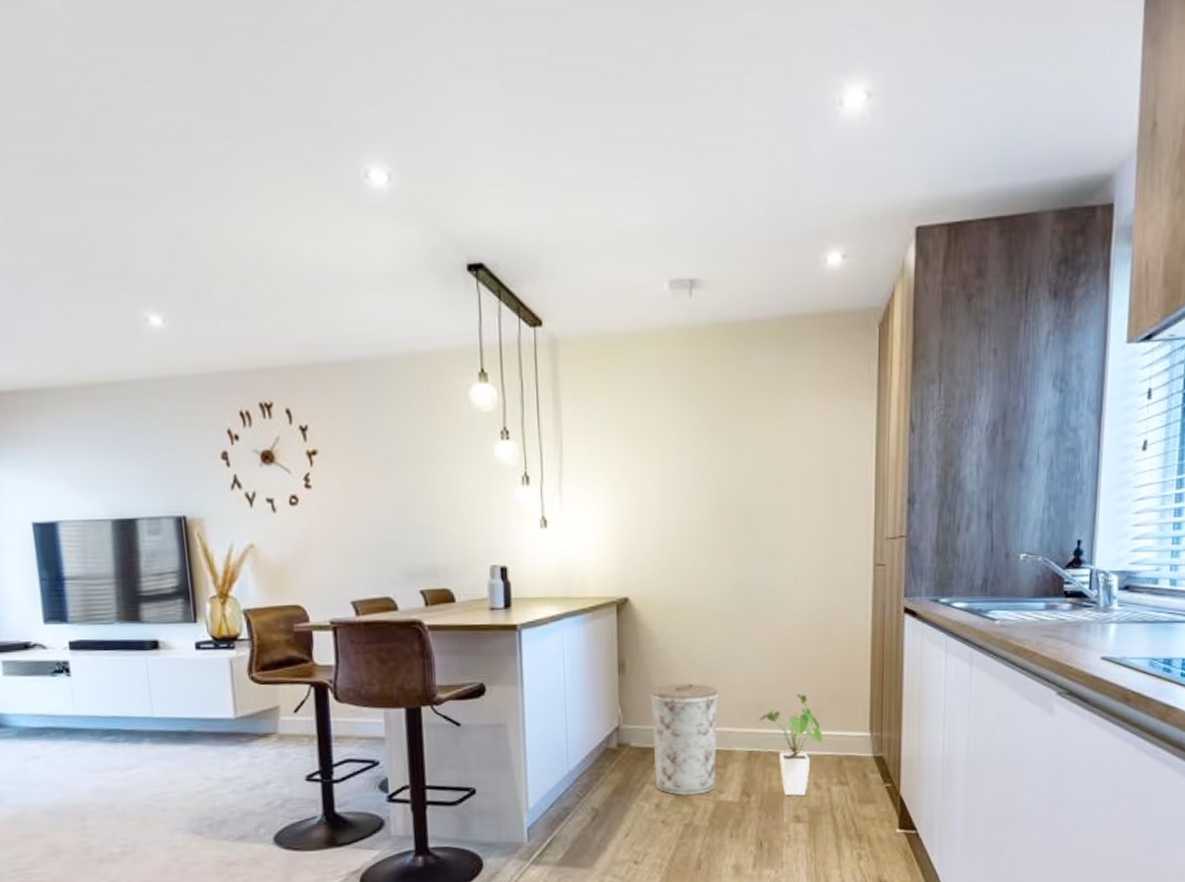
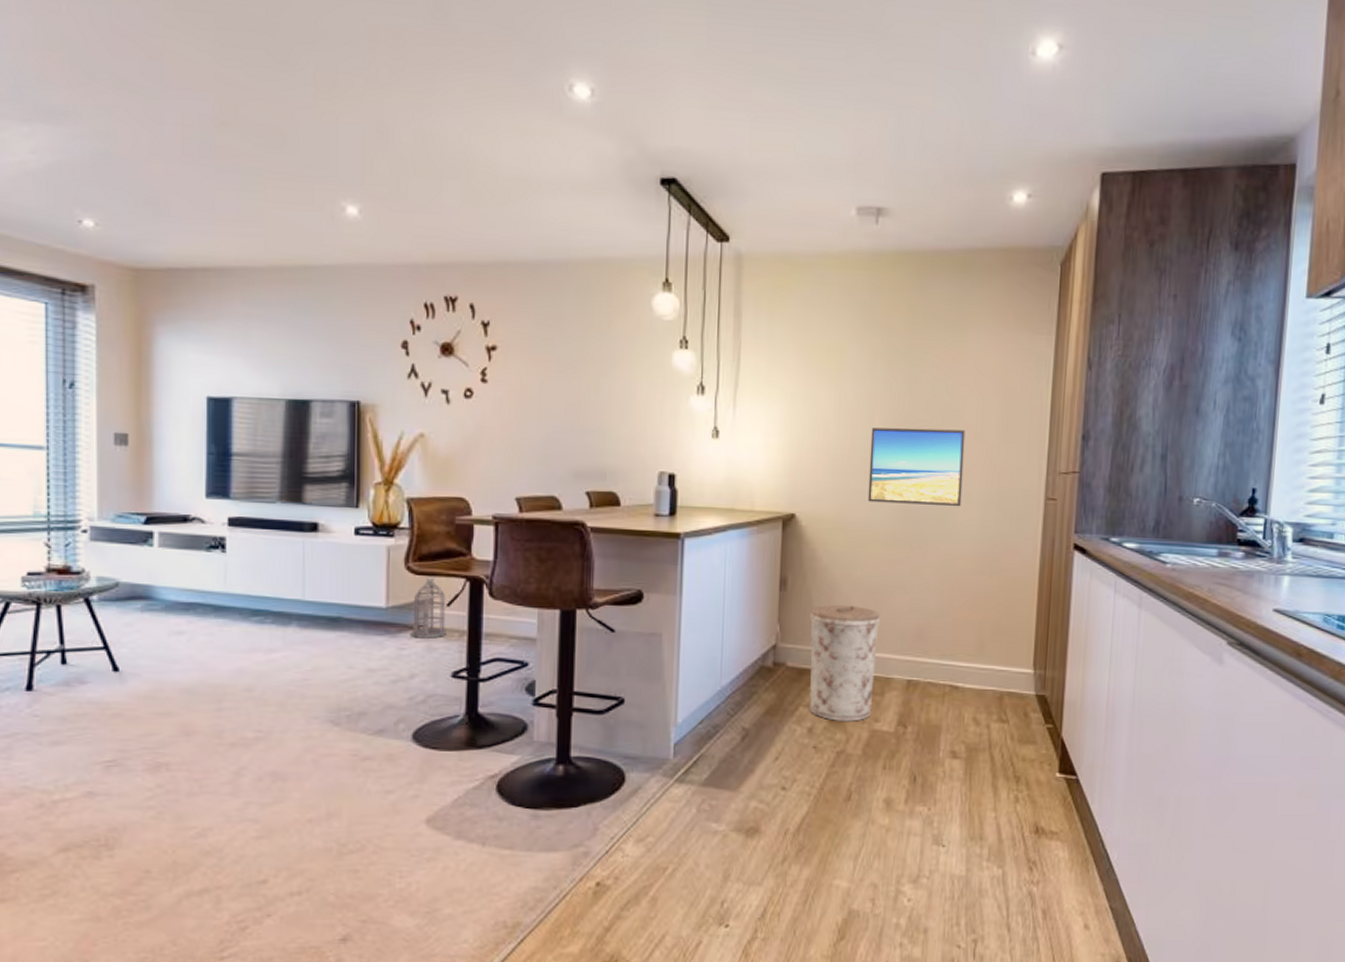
lantern: none [260,684,297,746] -> present [411,575,447,639]
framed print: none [698,502,792,581] -> present [868,427,966,507]
house plant: present [757,694,823,796] -> none [918,625,985,731]

